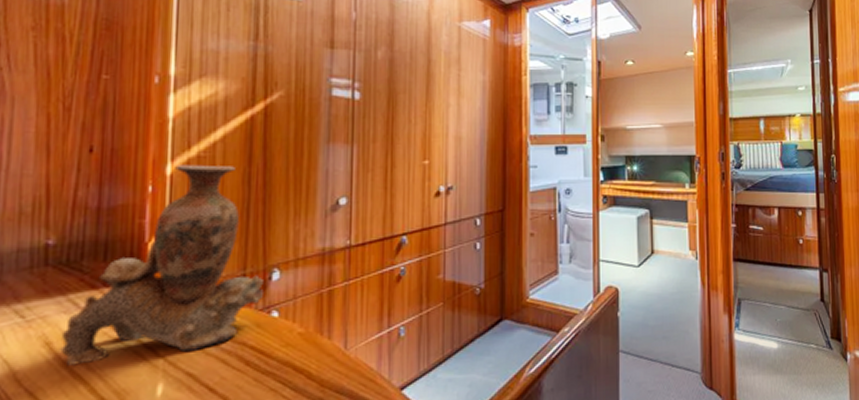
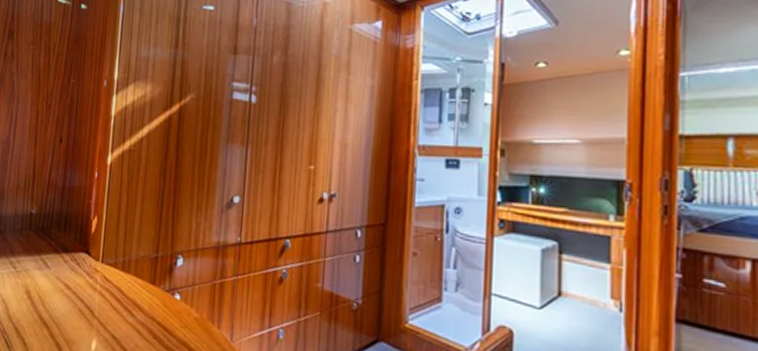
vase with dog figurine: present [60,164,263,366] -> none [34,156,170,318]

